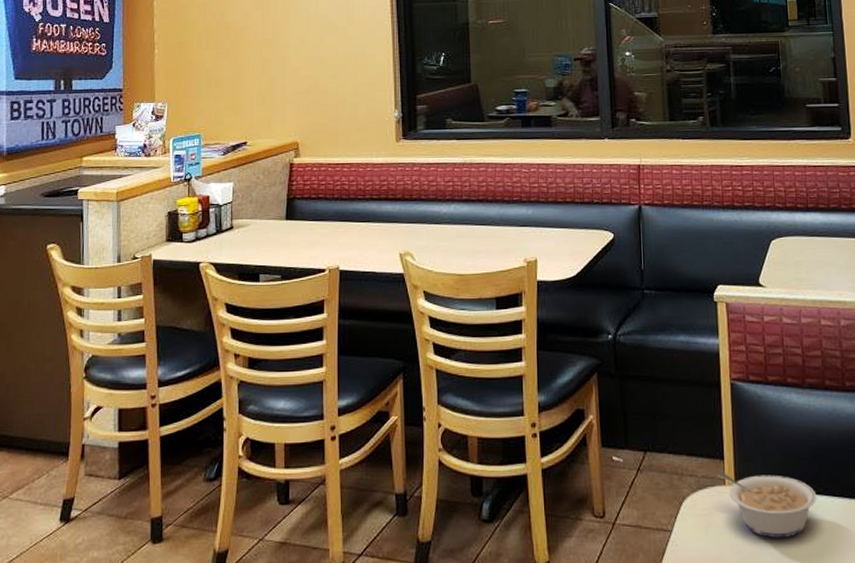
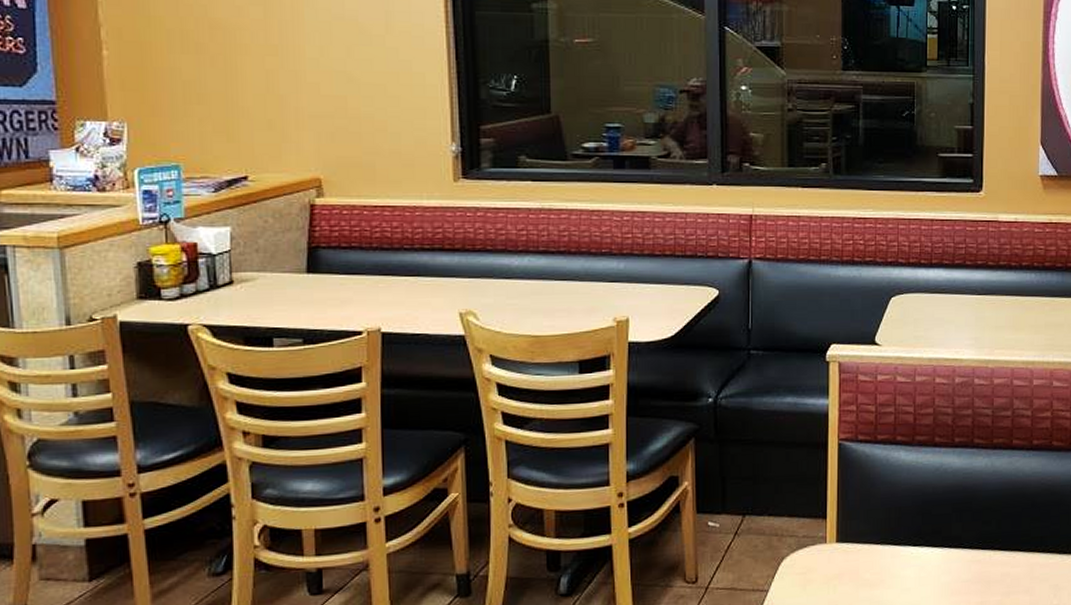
legume: present [718,471,817,538] -> none [820,530,917,590]

